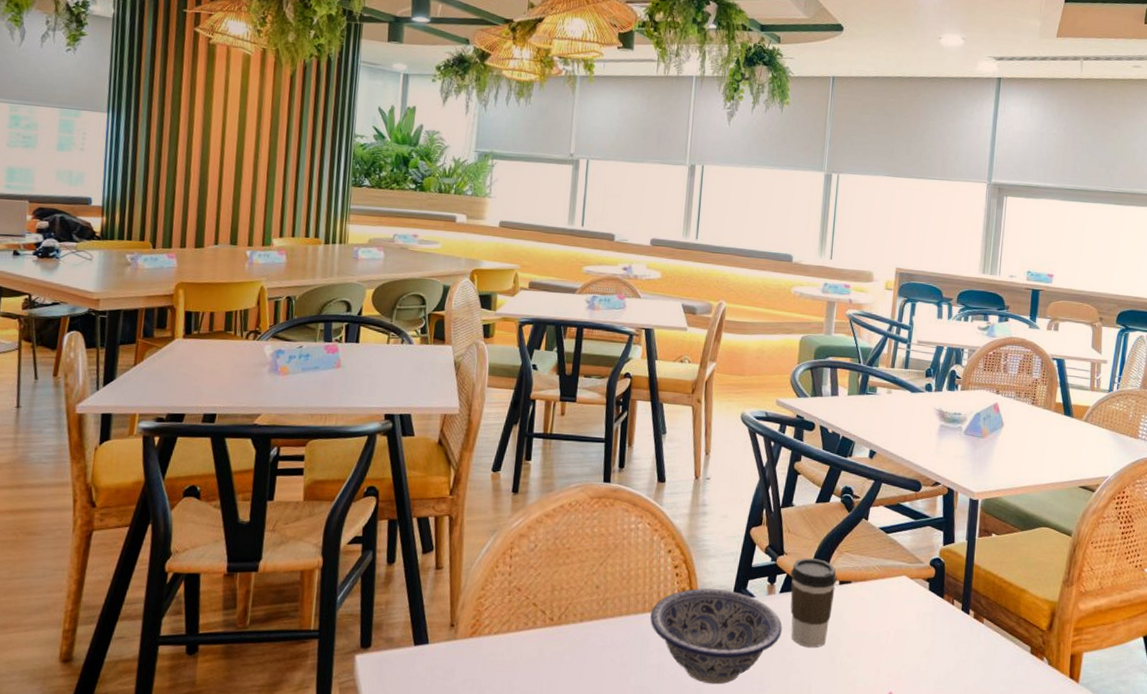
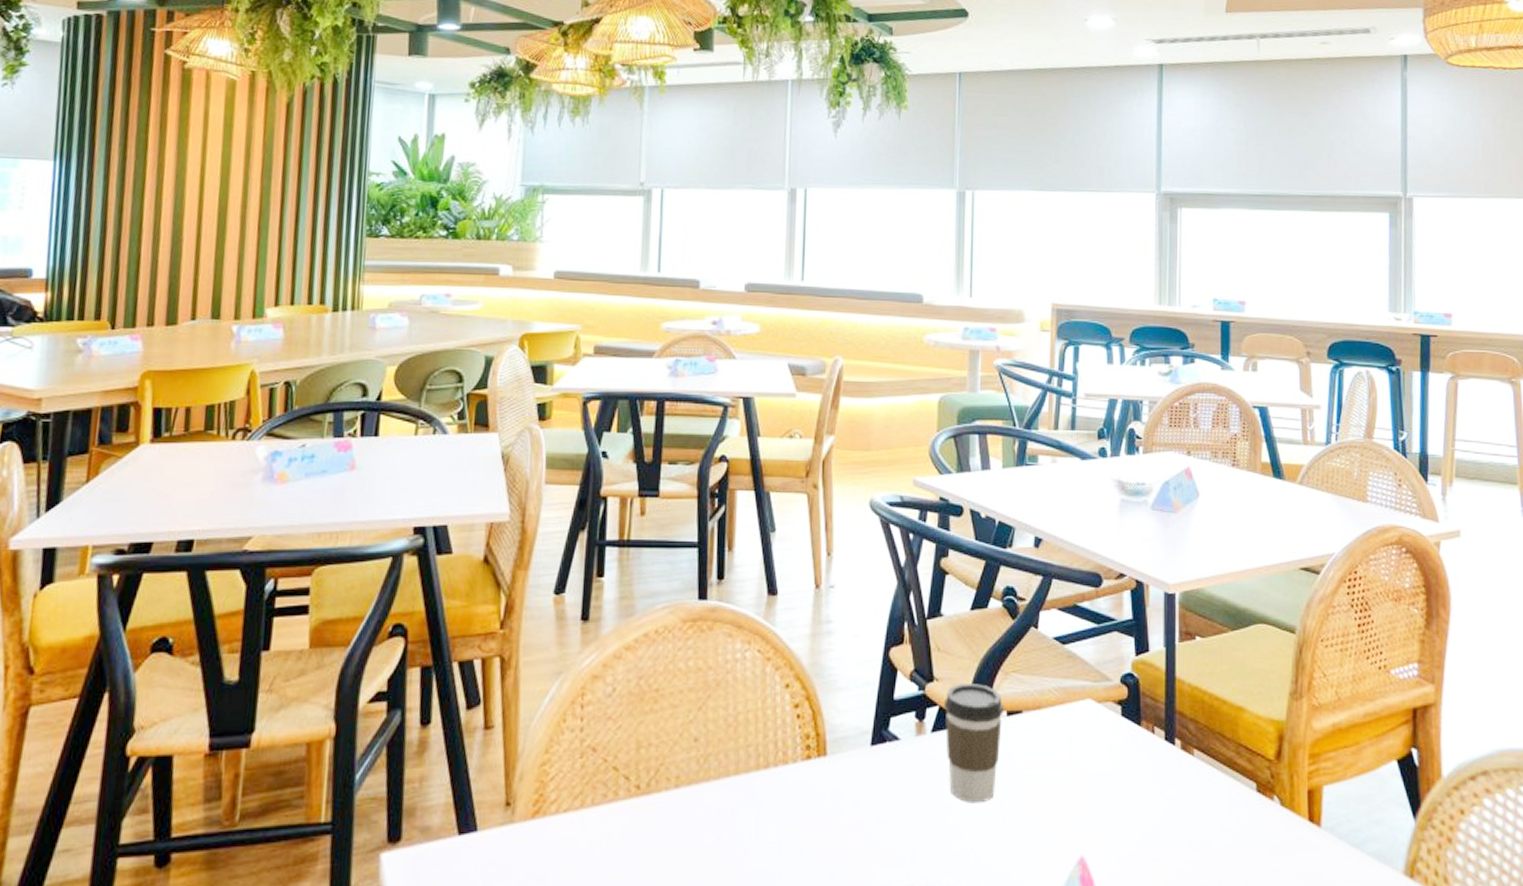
bowl: present [650,588,782,685] -> none [766,732,937,862]

